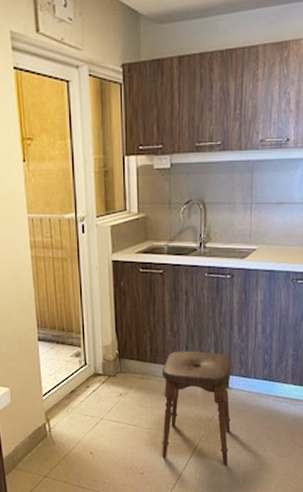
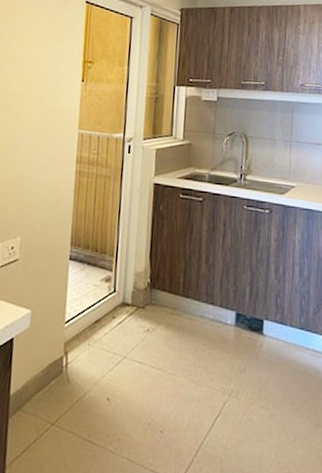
stool: present [162,350,231,464] -> none [186,286,267,430]

